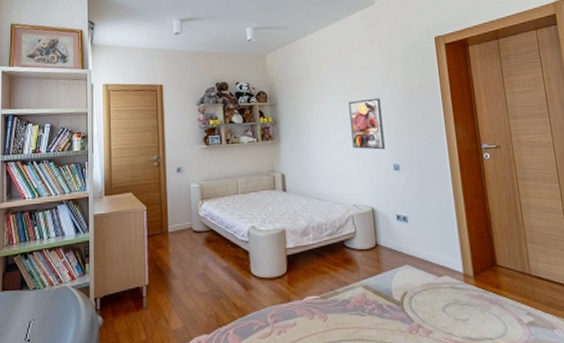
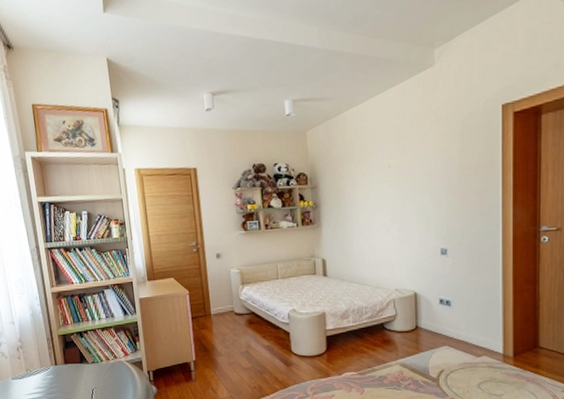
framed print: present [349,98,385,150] -> none [397,177,433,234]

